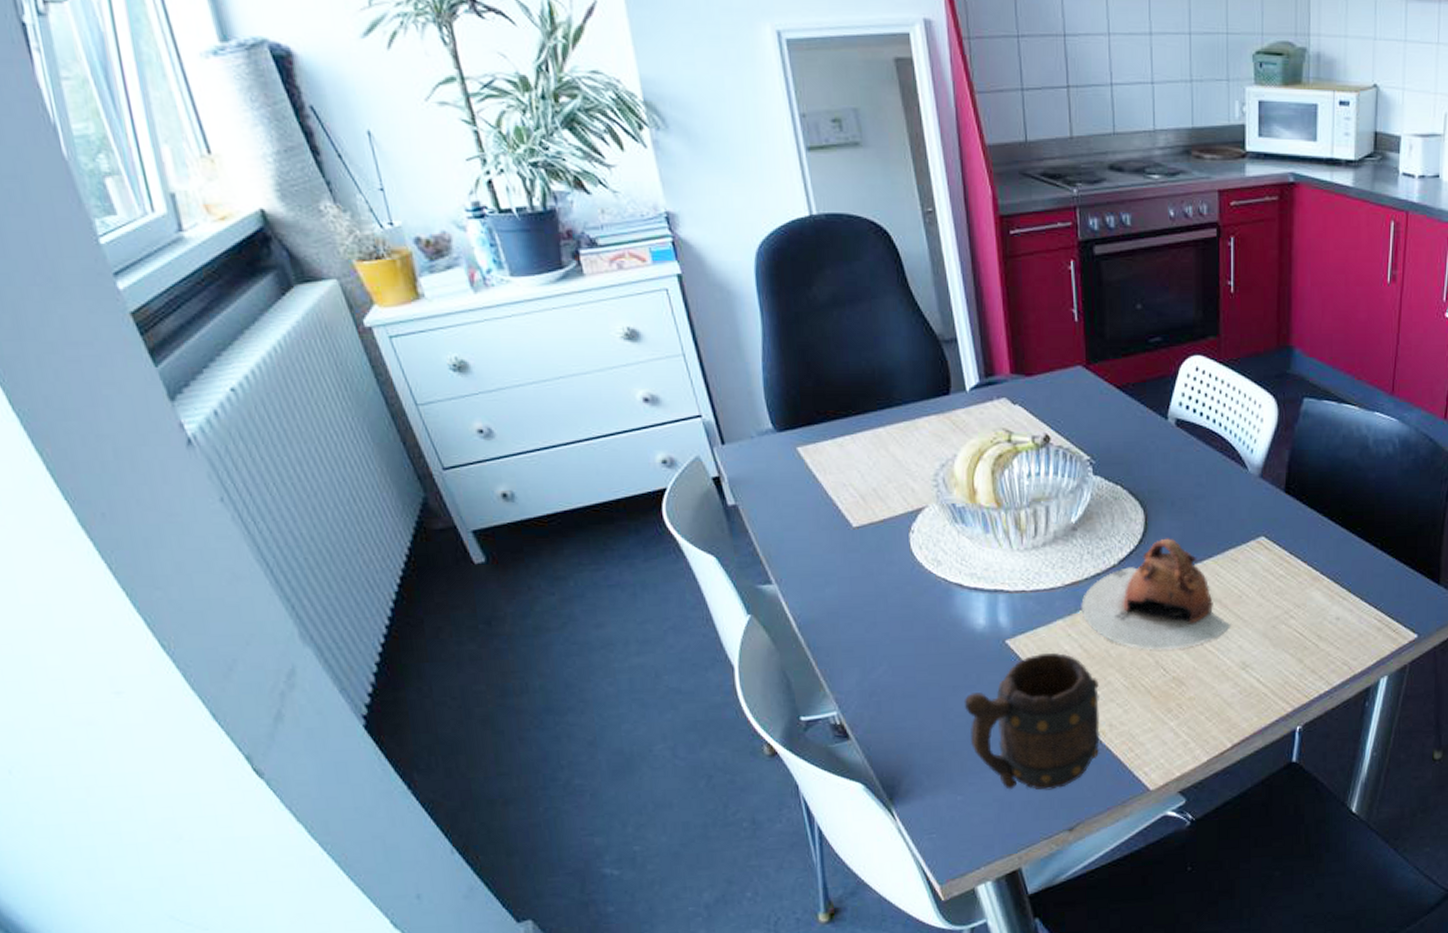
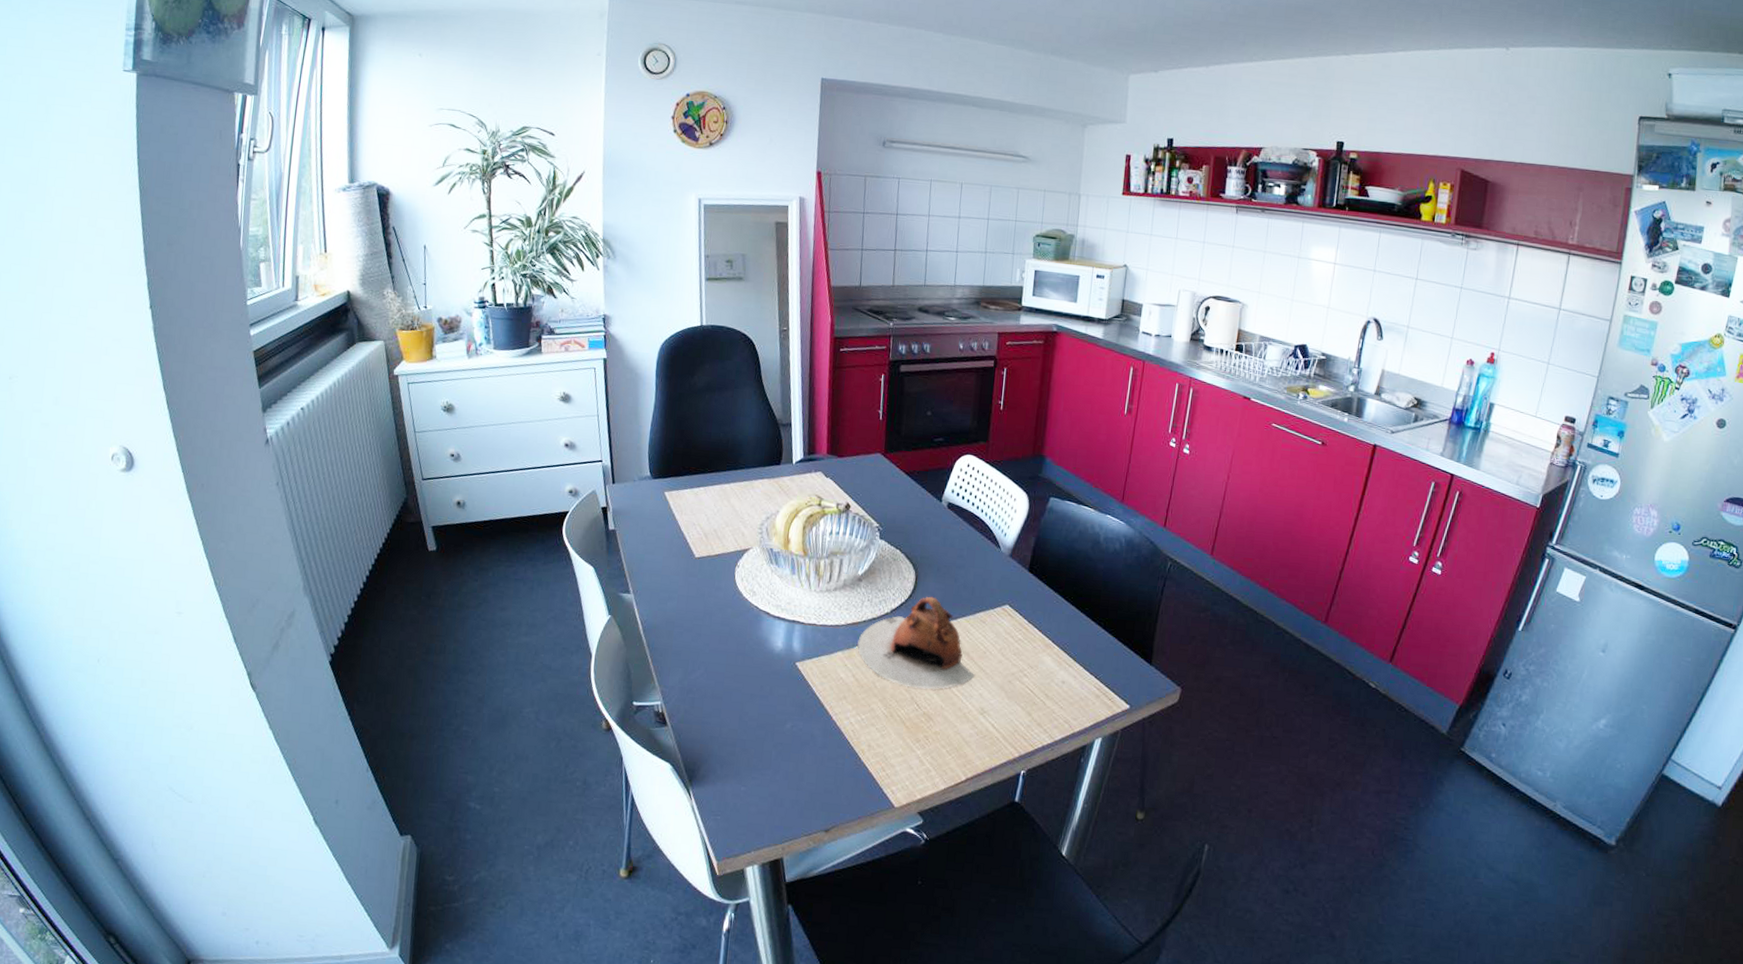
mug: present [964,652,1100,790] -> none [757,677,864,794]

